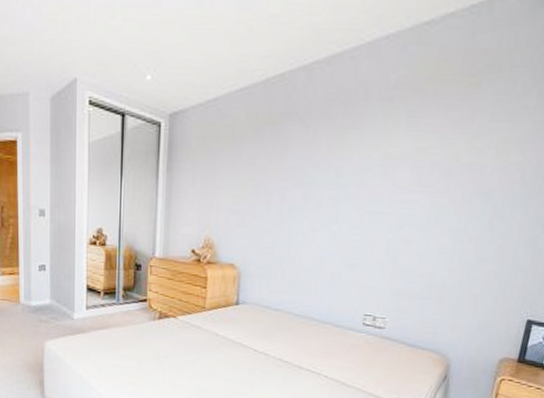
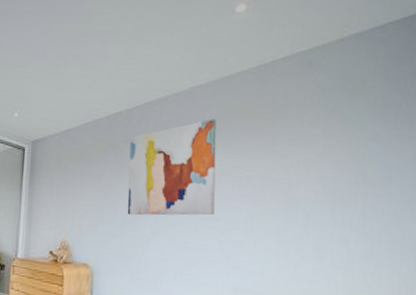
wall art: none [282,84,404,209] -> present [127,119,216,216]

